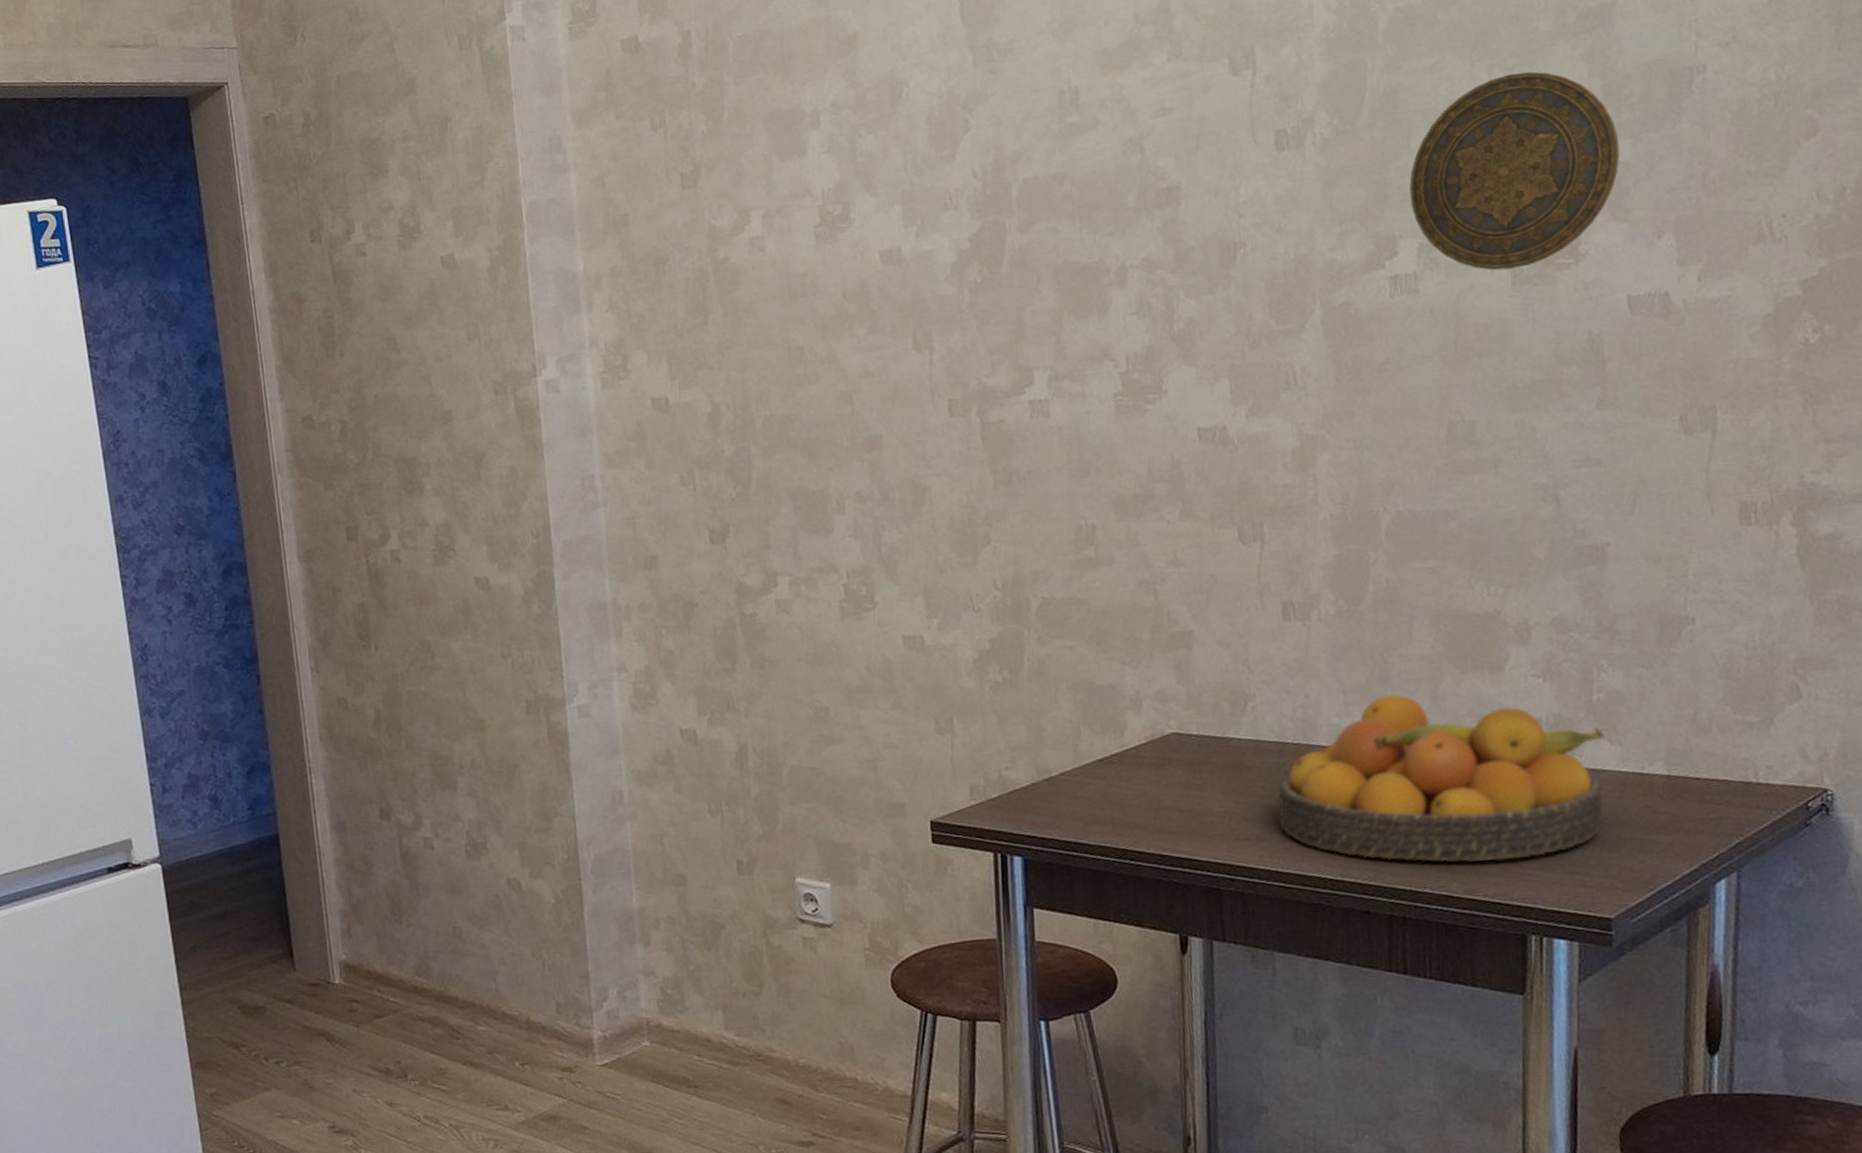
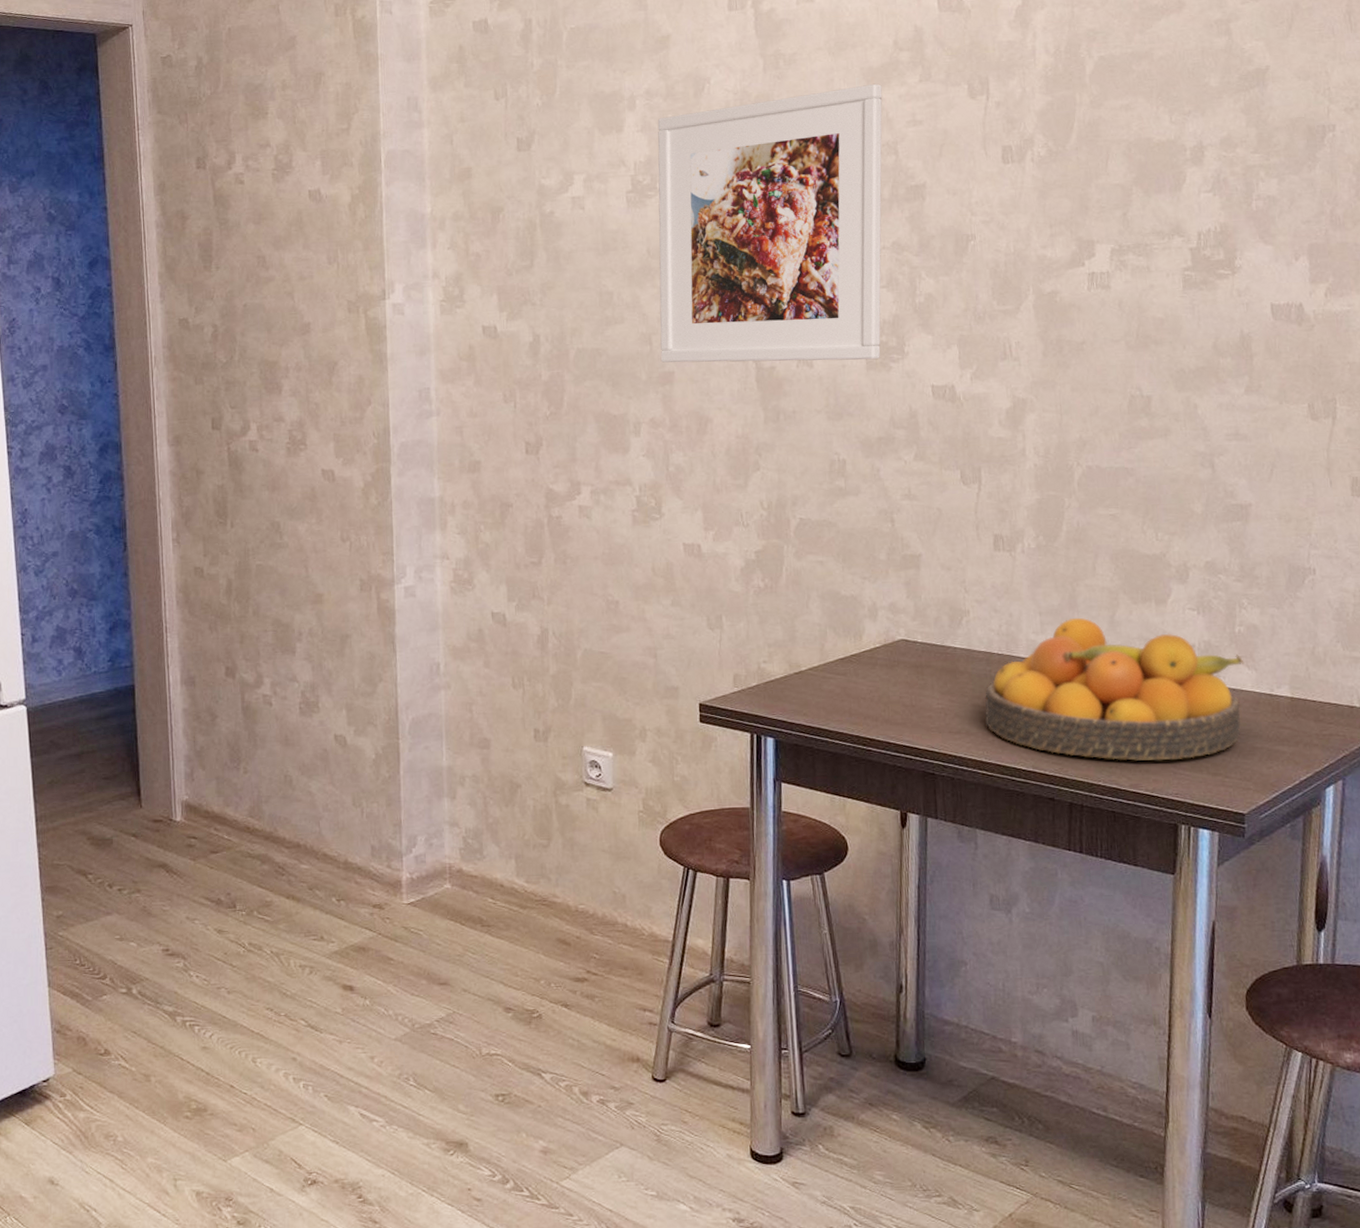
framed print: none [847,68,1133,425] -> present [657,83,883,363]
decorative plate: present [1409,71,1620,271] -> none [1105,117,1269,276]

